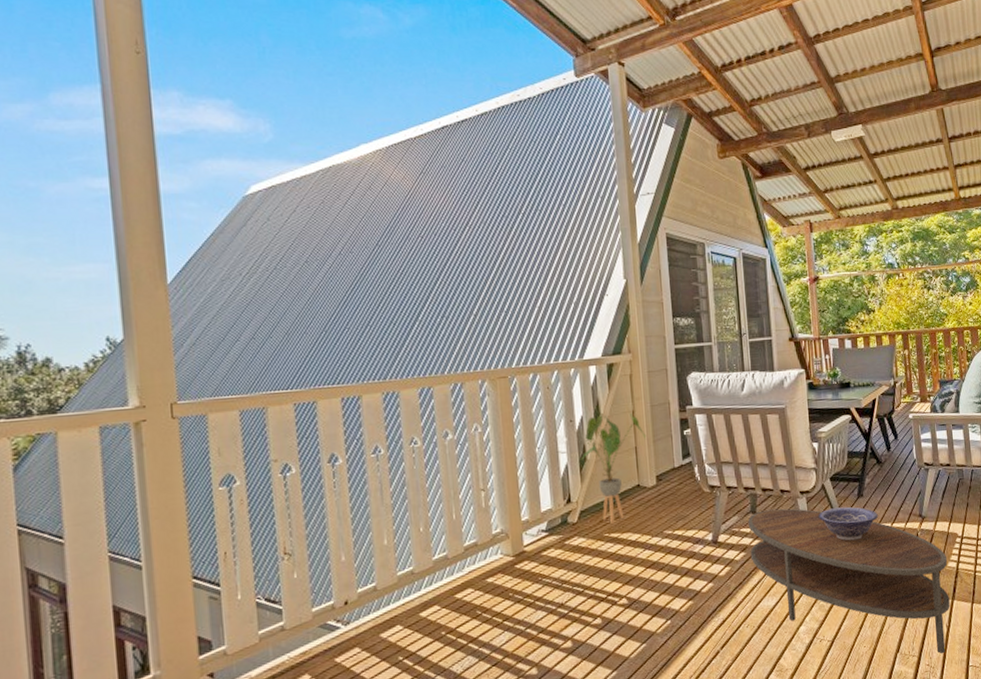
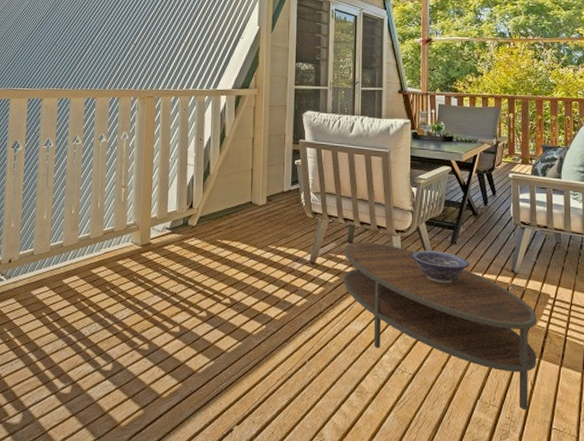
house plant: present [581,412,647,524] -> none [206,138,262,232]

